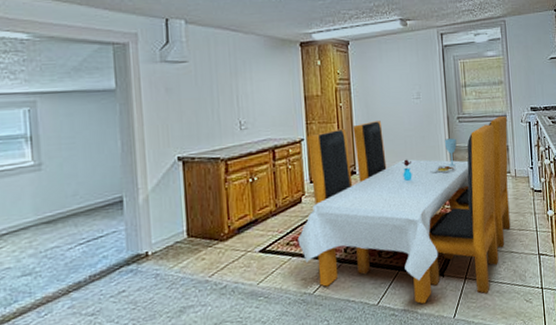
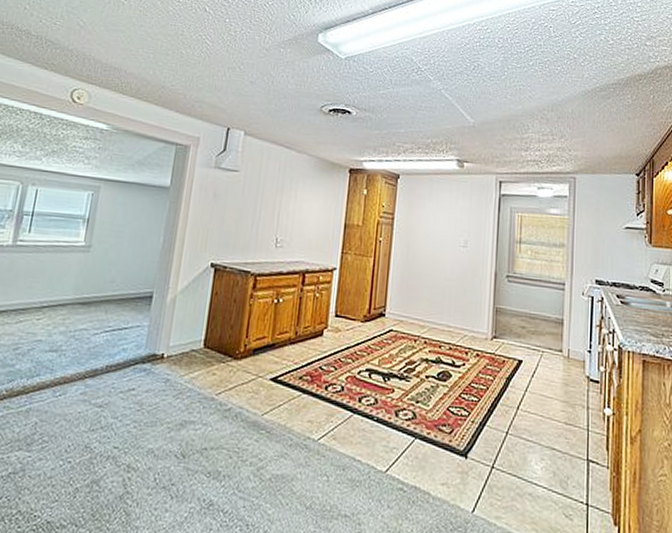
dining set: present [297,115,511,304] -> none [311,262,566,493]

